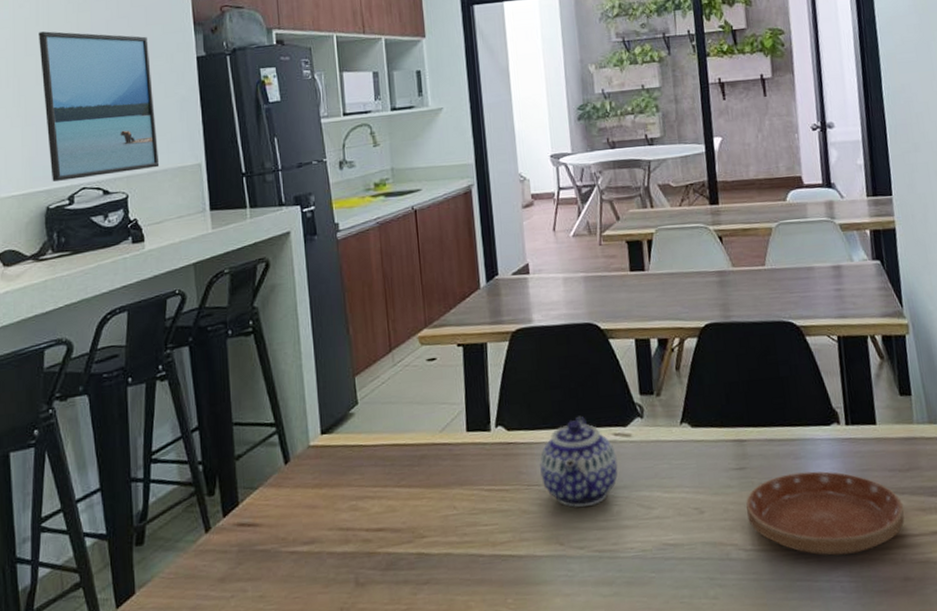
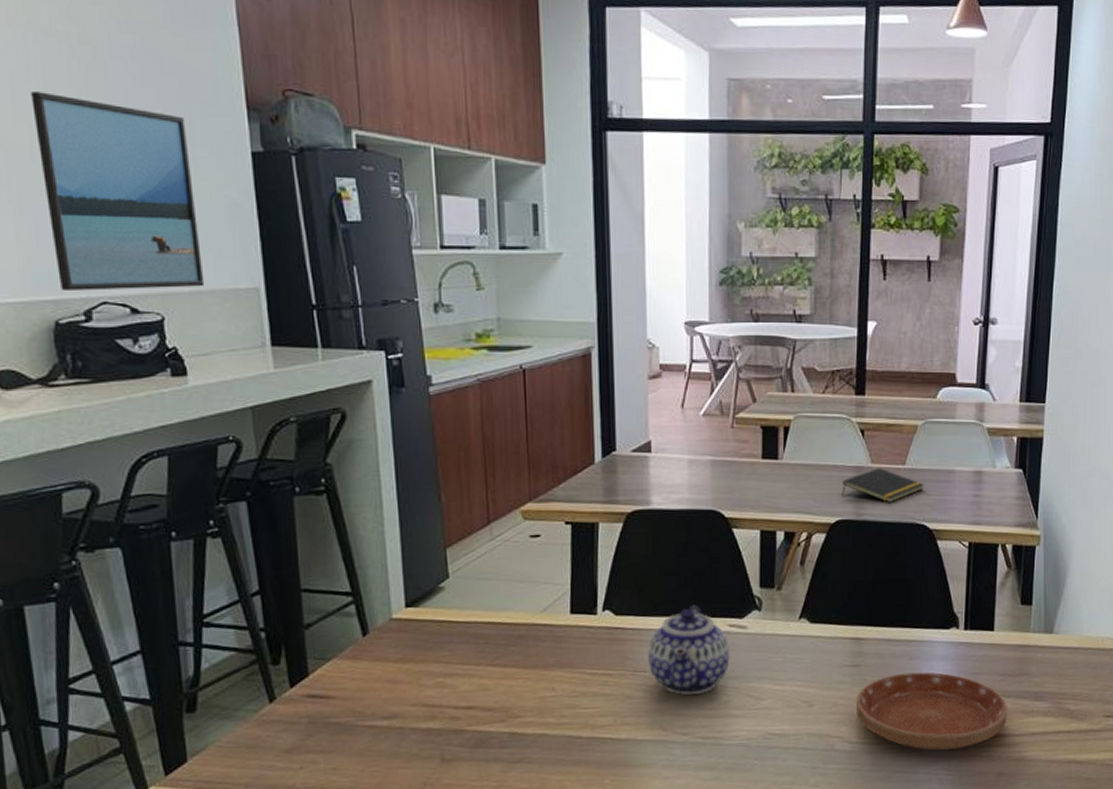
notepad: none [707,270,786,304] -> present [841,468,924,503]

